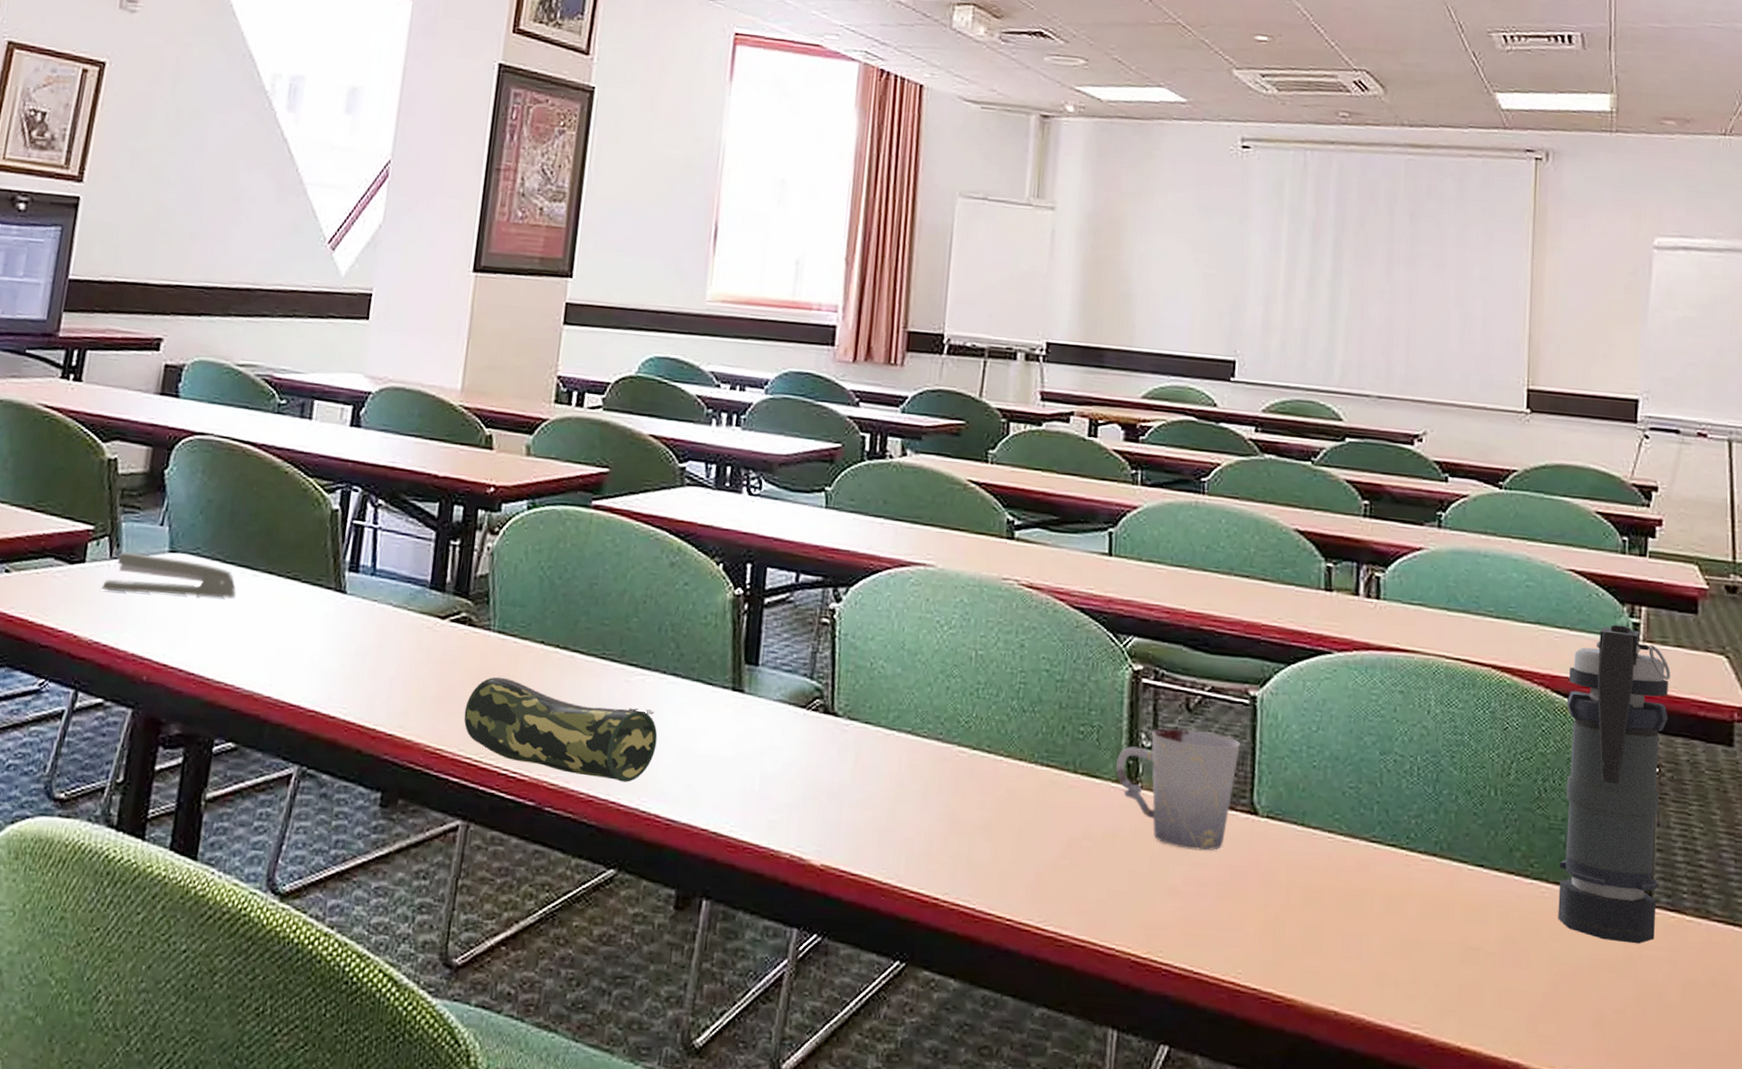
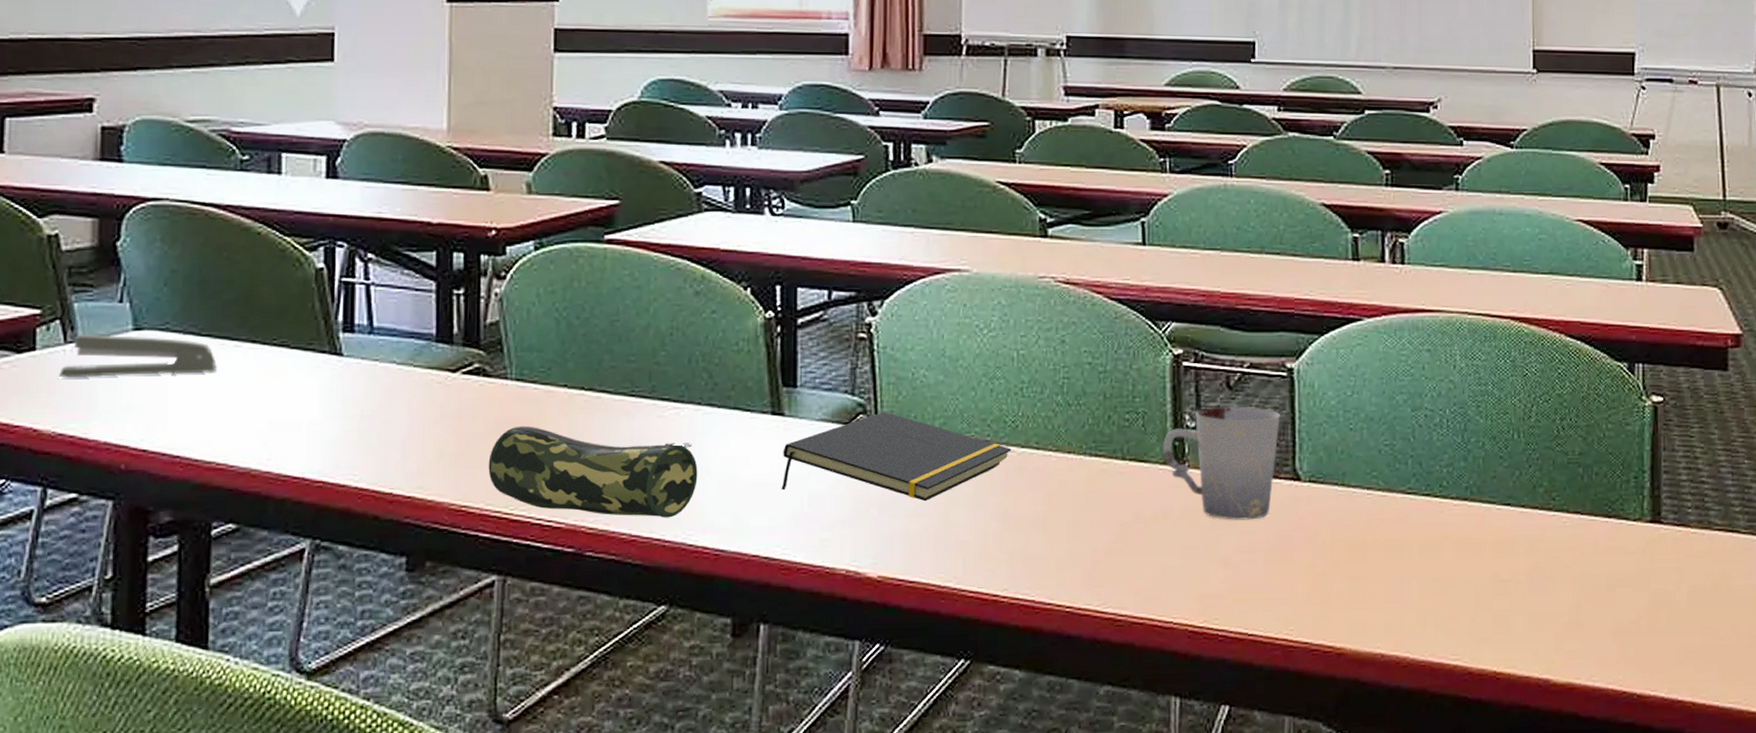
notepad: none [734,699,963,794] -> present [781,412,1012,502]
smoke grenade: present [1558,624,1671,944] -> none [1578,268,1671,559]

